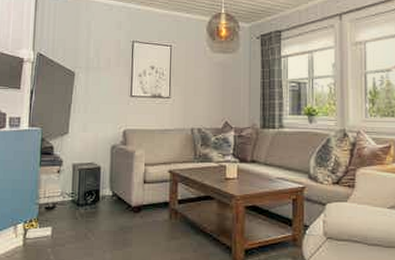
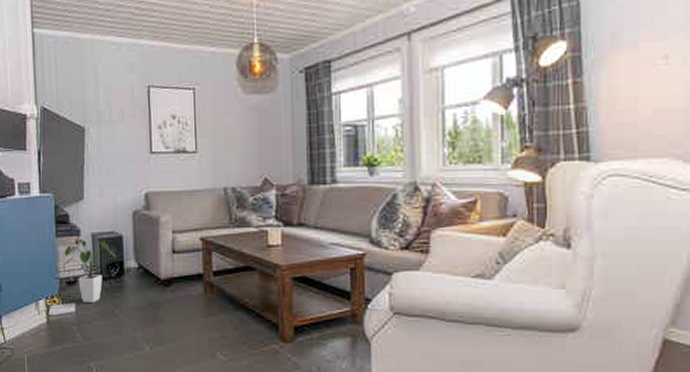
house plant: none [44,168,93,227] -> present [64,238,116,303]

